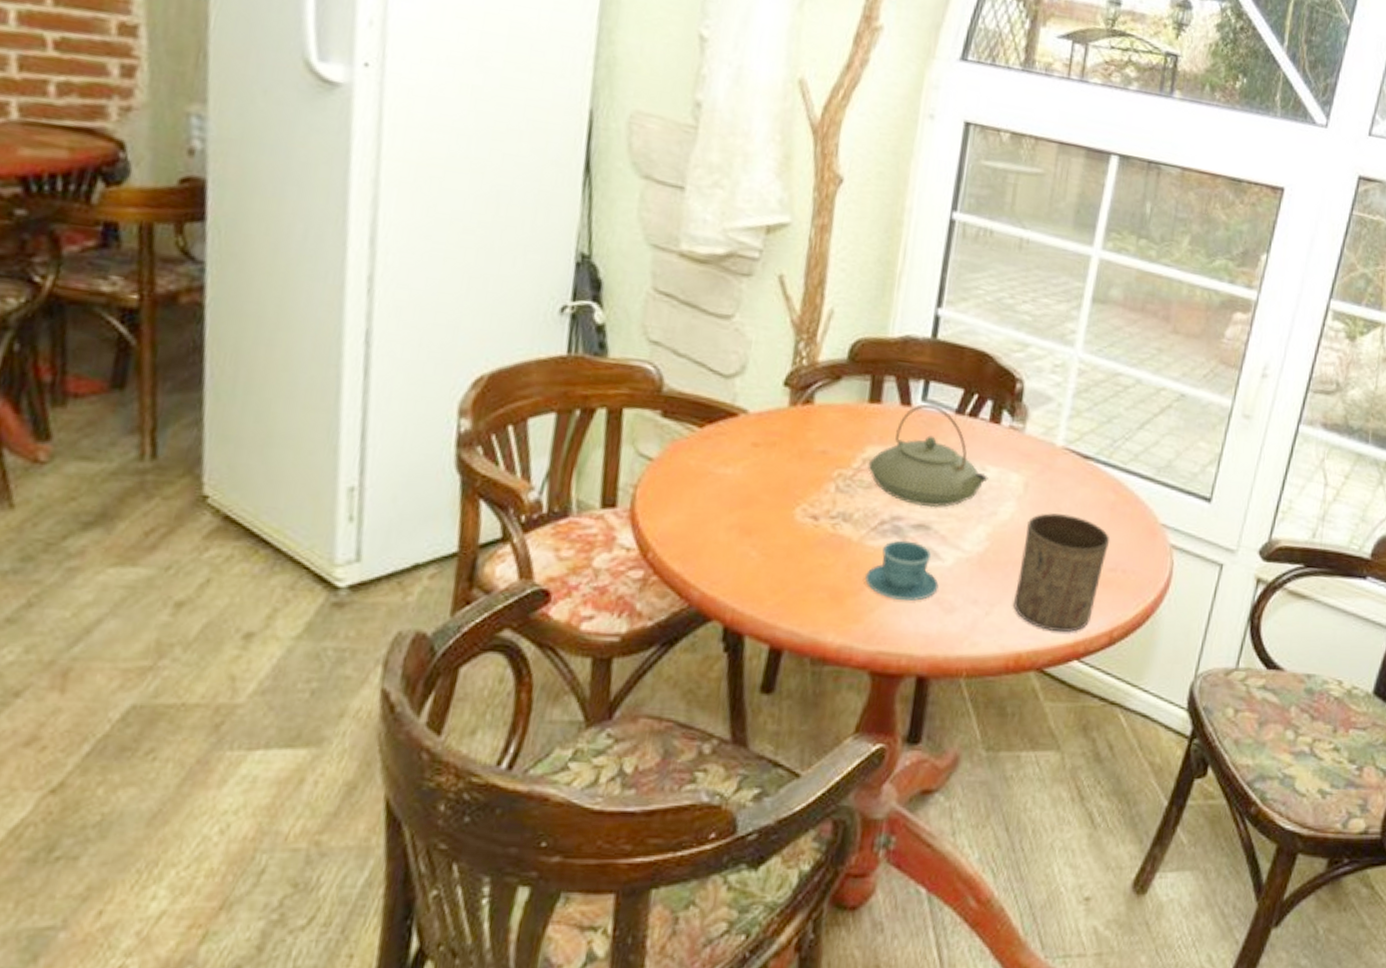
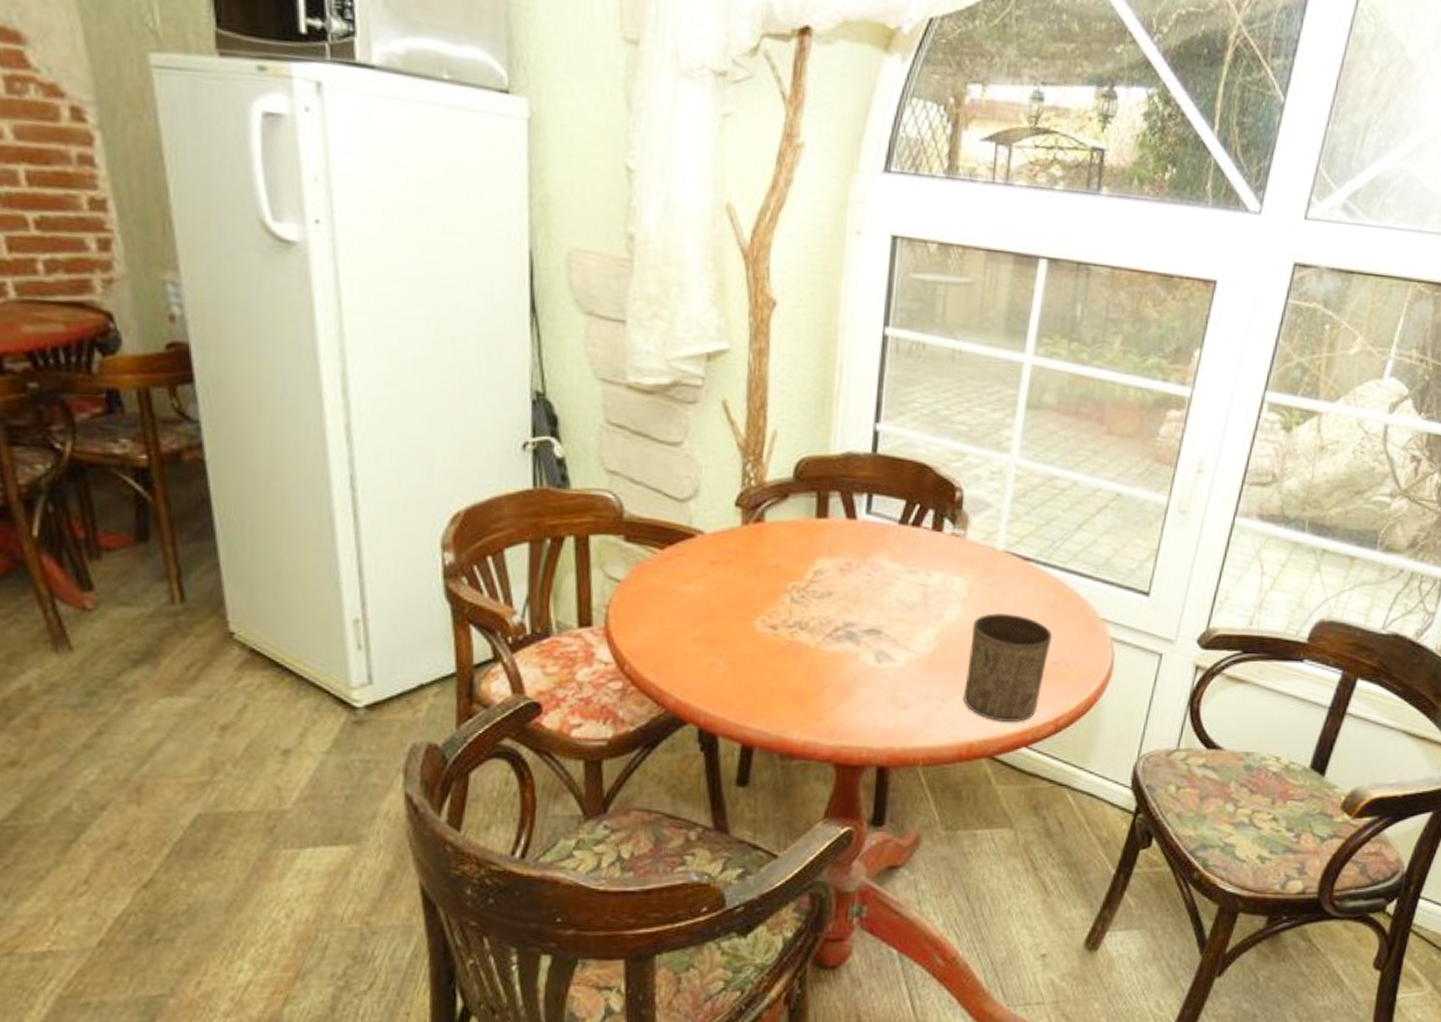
teacup: present [865,540,939,601] -> none [824,644,893,699]
teapot: present [868,404,988,508] -> none [819,516,934,614]

